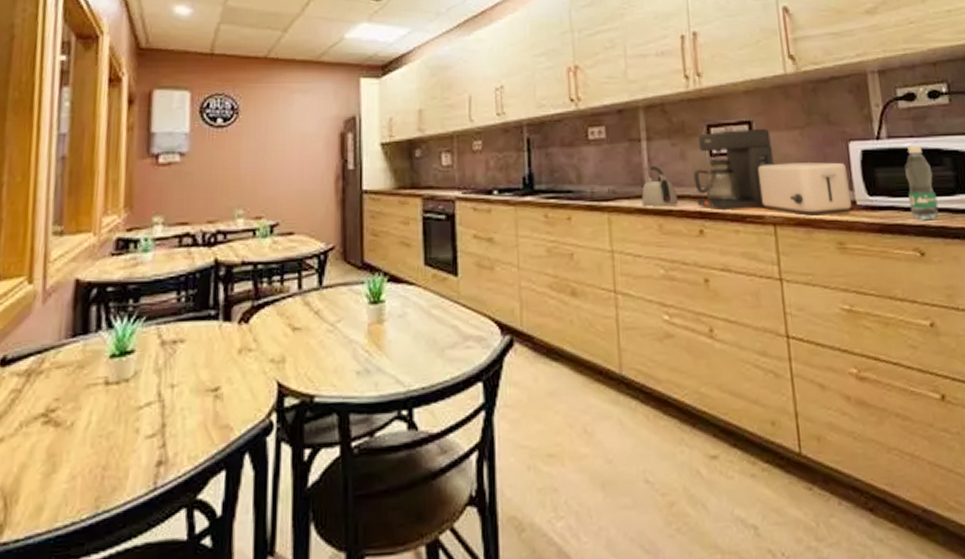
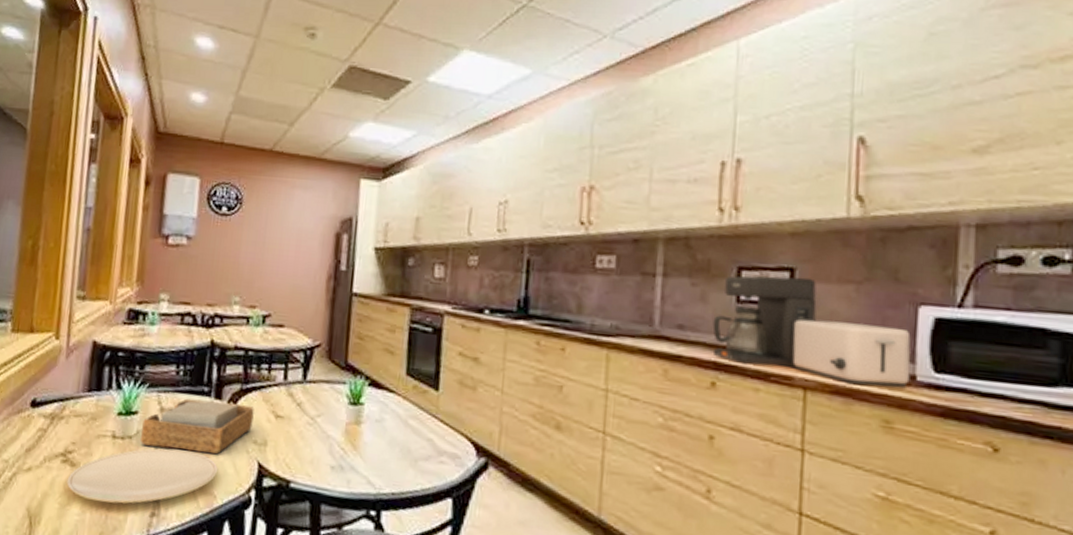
plate: none [50,383,233,463] -> present [67,448,218,504]
napkin holder: none [138,323,268,386] -> present [139,398,254,455]
kettle: present [641,166,679,207] -> none [647,305,691,353]
bottle: present [903,144,939,221] -> none [989,319,1030,413]

